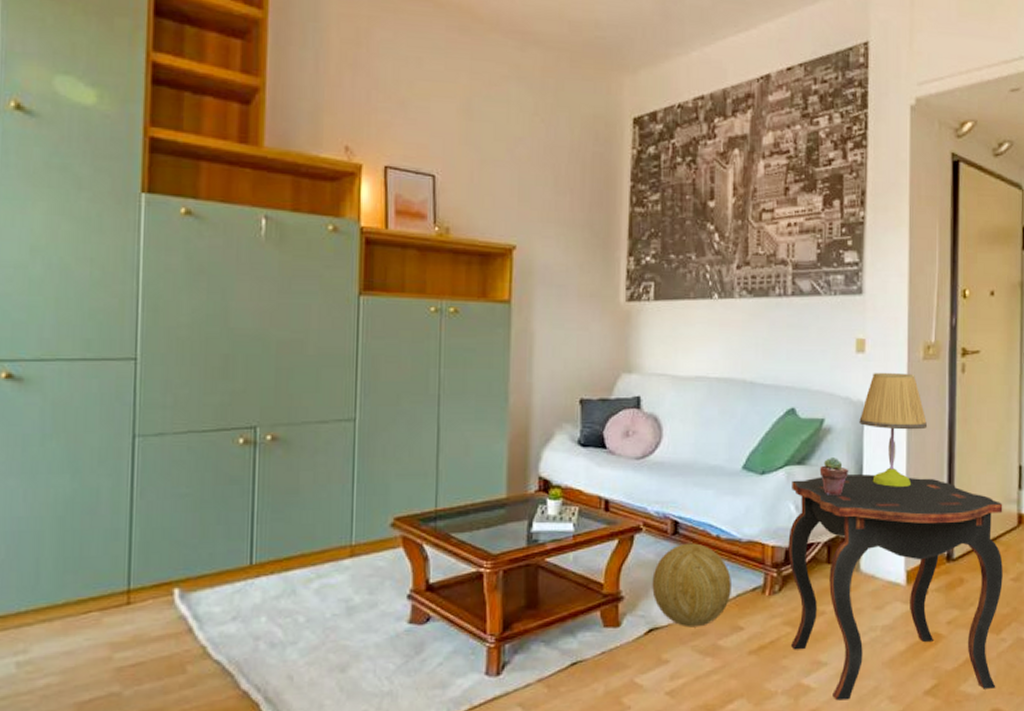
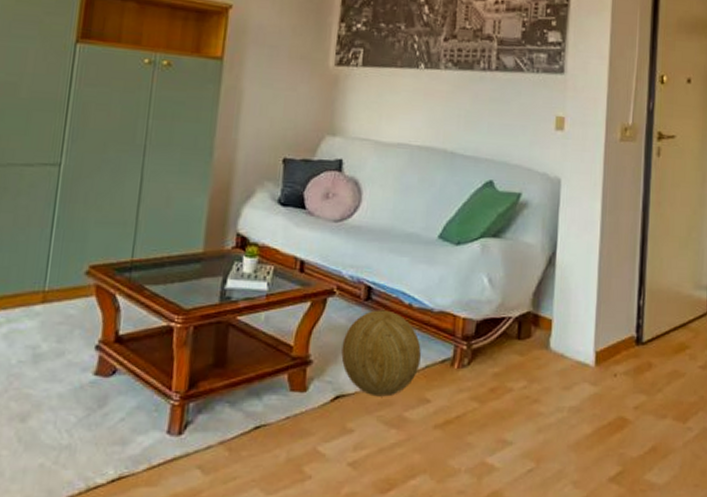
side table: present [788,474,1003,701] -> none [477,250,693,483]
potted succulent: present [819,458,849,495] -> none [514,232,544,271]
table lamp: present [859,373,928,487] -> none [555,151,622,266]

